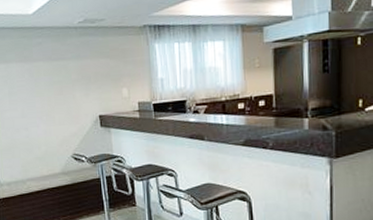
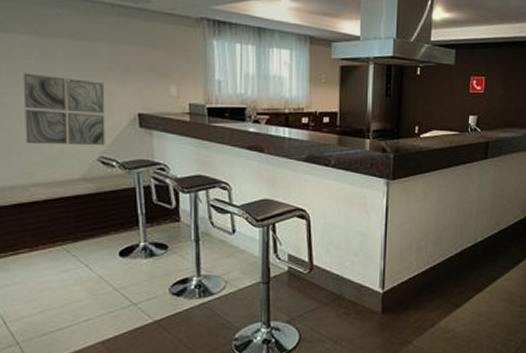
wall art: none [18,92,76,148] -> present [23,73,105,146]

